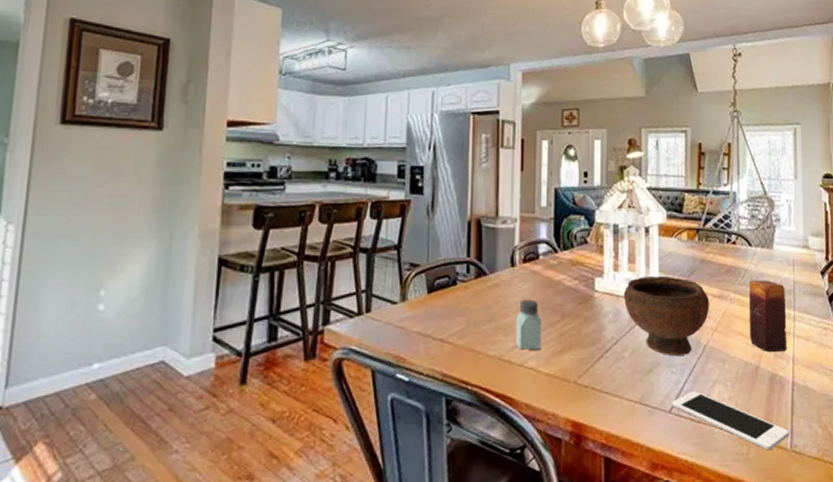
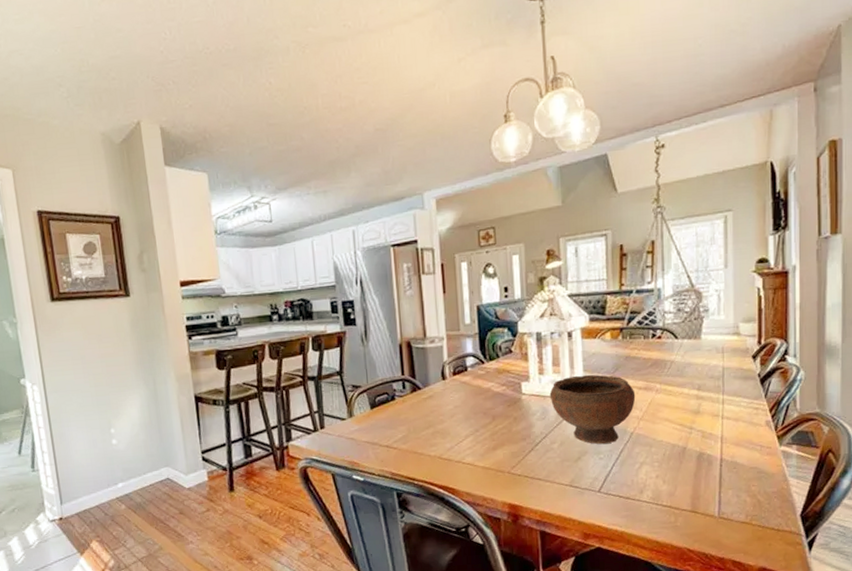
saltshaker: present [516,299,541,350] -> none [451,406,476,449]
cell phone: present [672,390,789,451] -> none [601,472,717,518]
candle: present [748,280,787,351] -> none [675,369,716,434]

